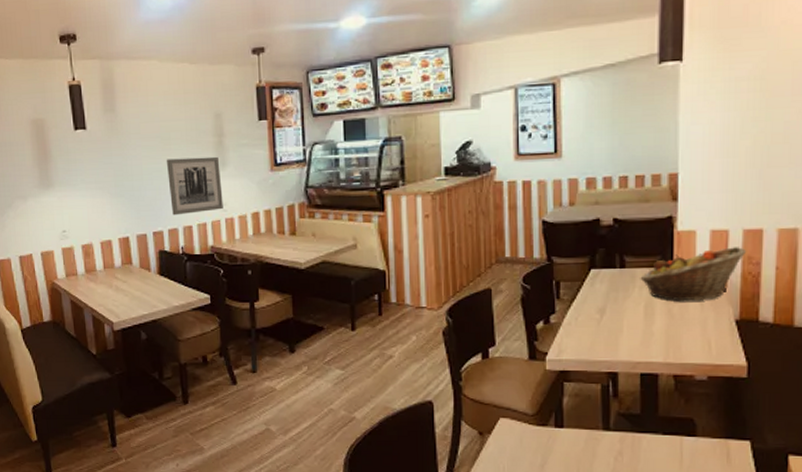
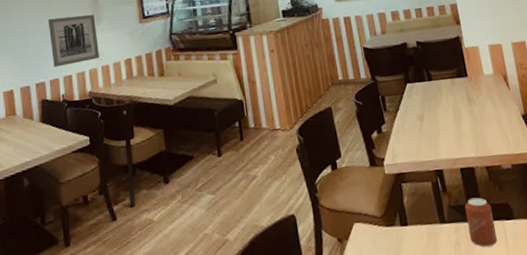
can: none [636,407,672,462] -> present [464,197,497,247]
fruit basket: present [640,247,746,302] -> none [445,56,517,104]

